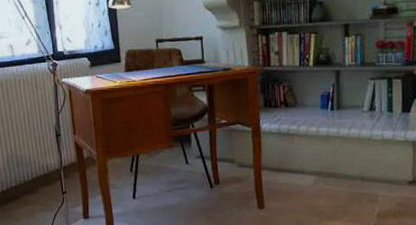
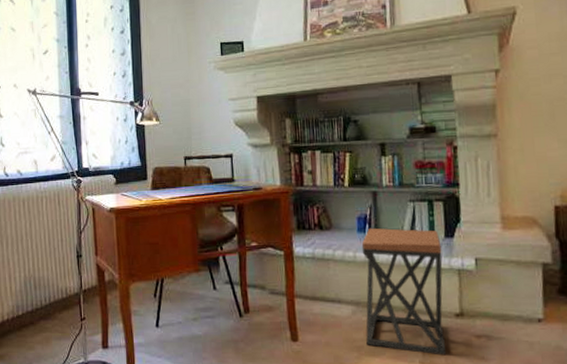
stool: none [324,104,399,218] -> present [361,228,446,356]

